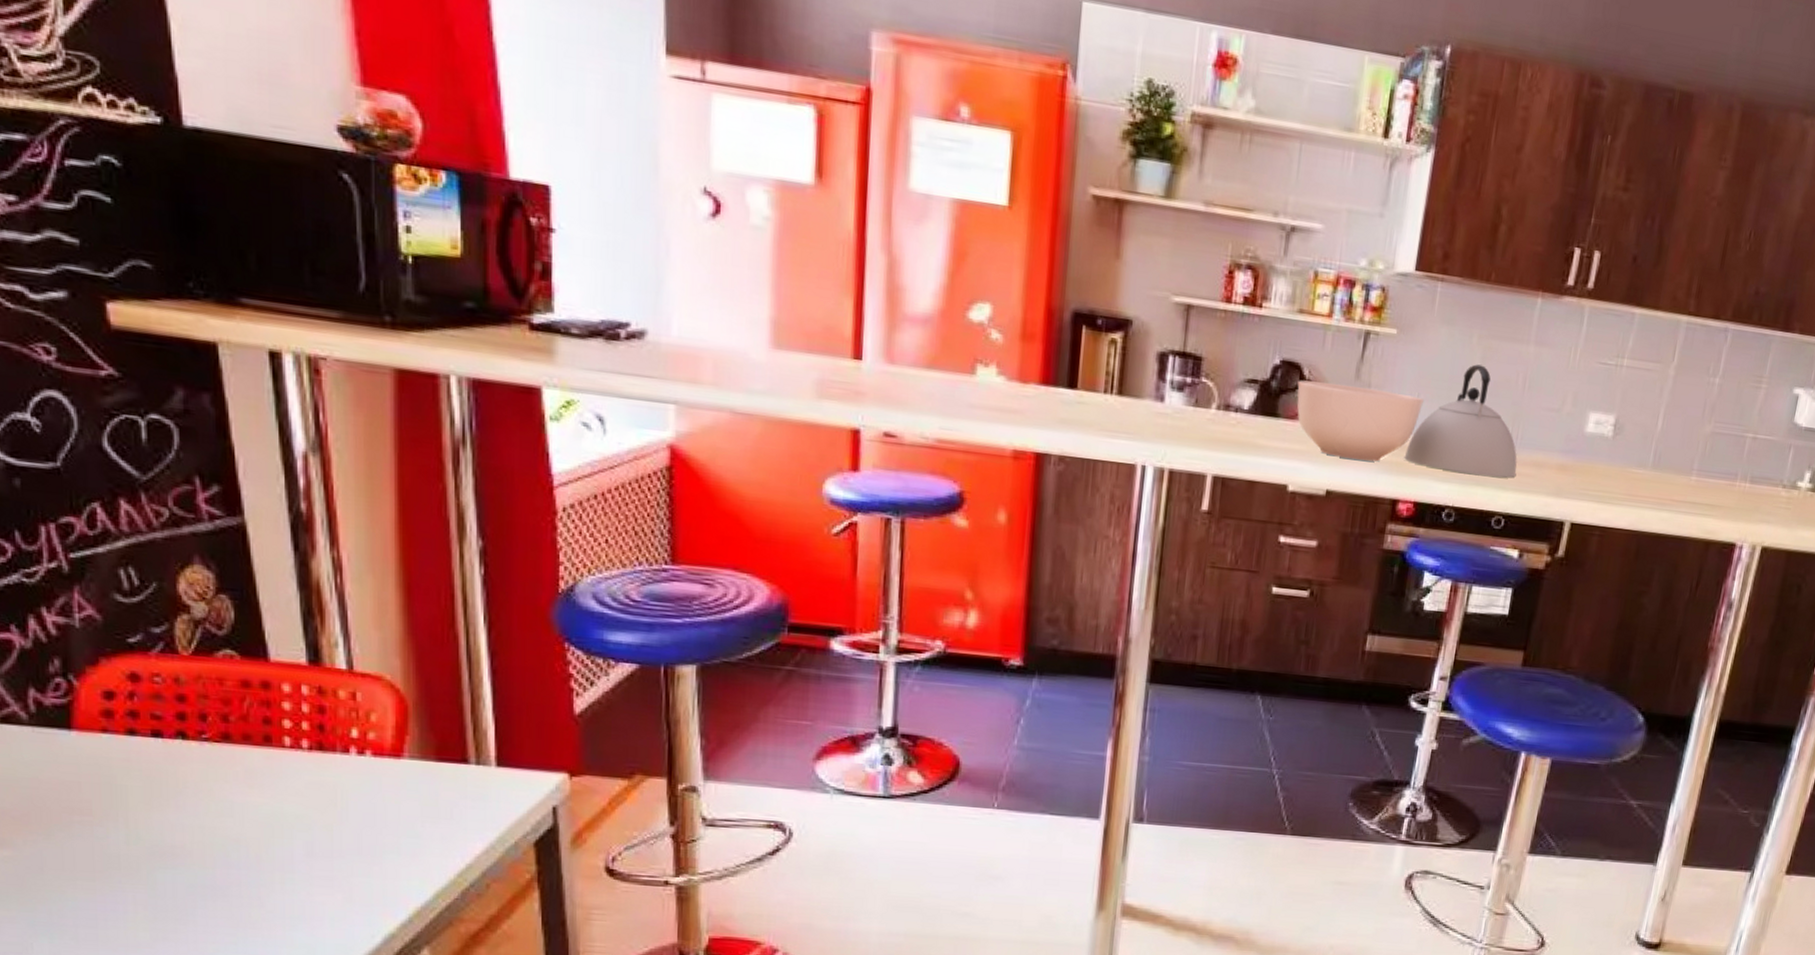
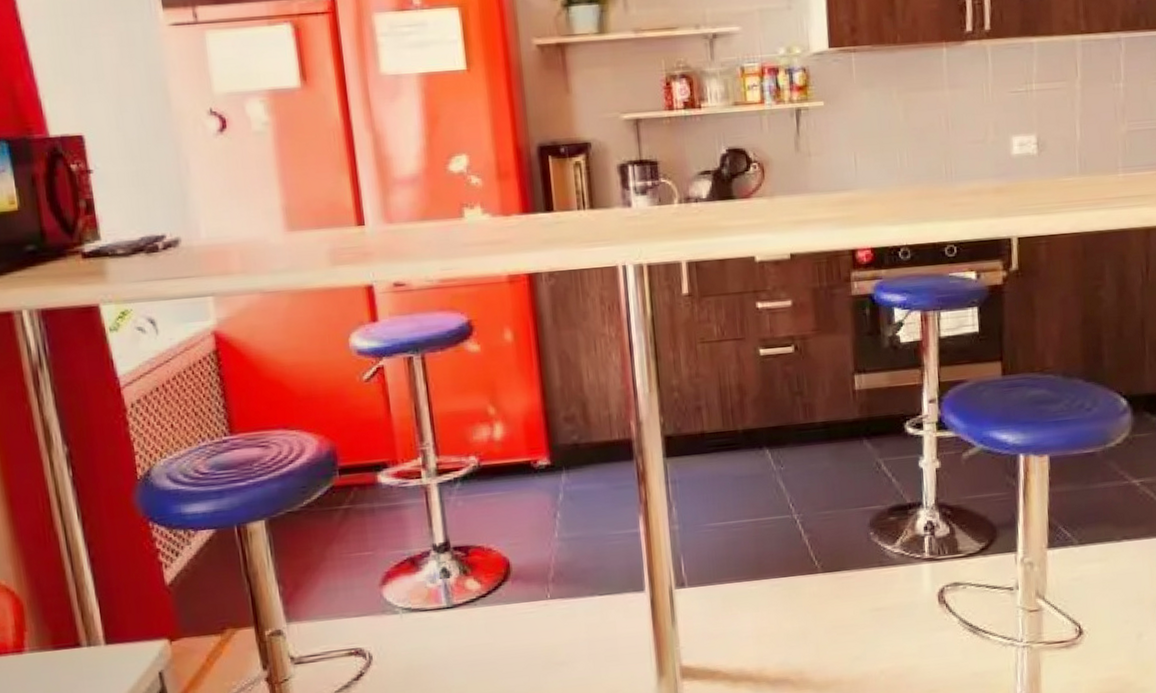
bowl: present [1297,380,1423,462] -> none [745,155,861,223]
kettle: present [1404,364,1518,478] -> none [853,116,958,215]

